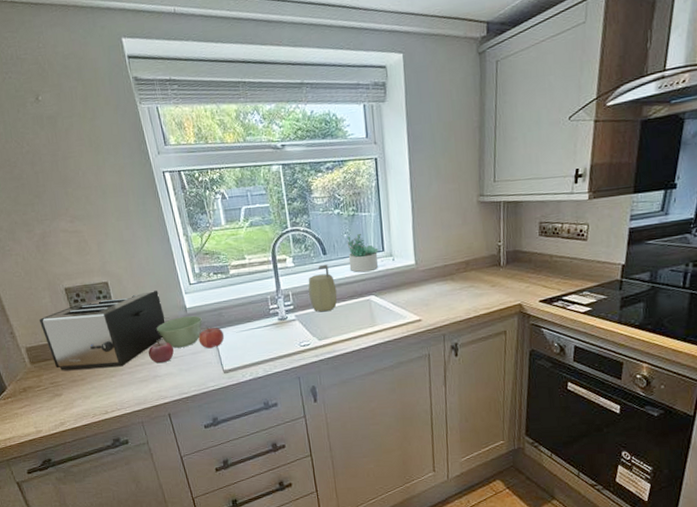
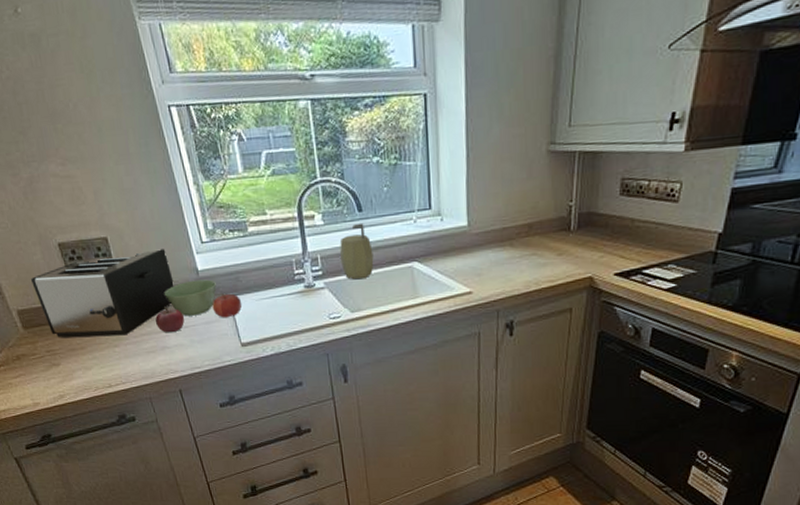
succulent plant: present [347,233,379,273] -> none [387,186,425,234]

